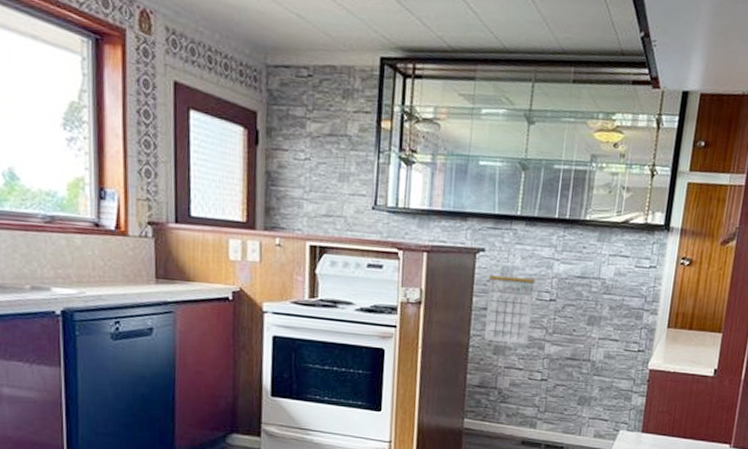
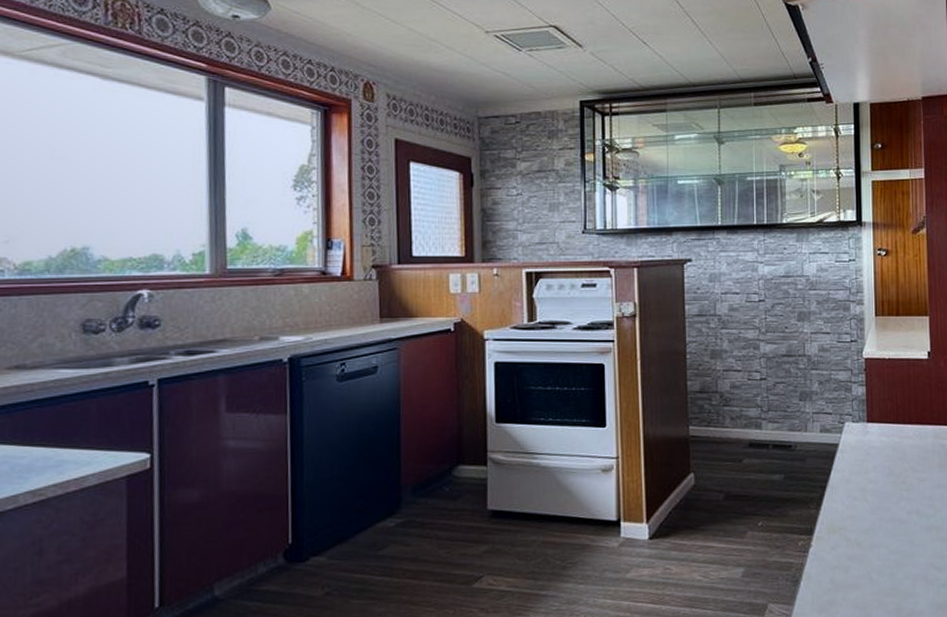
calendar: present [484,272,536,344] -> none [699,280,744,346]

